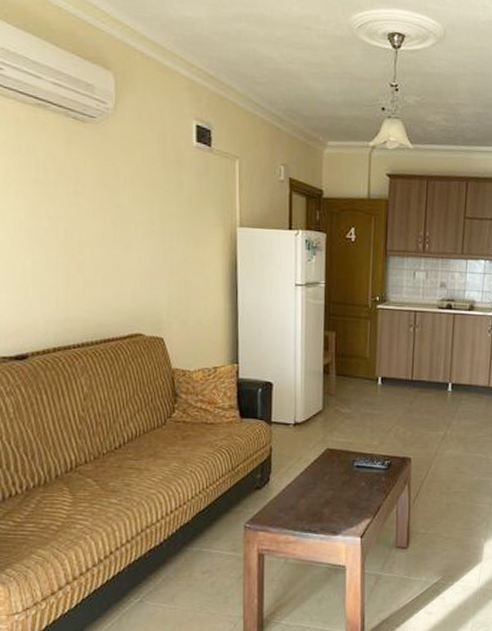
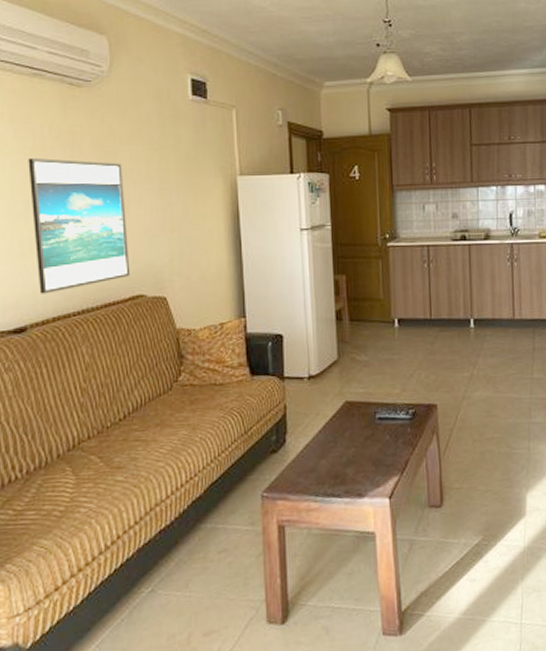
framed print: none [31,190,130,325] -> present [28,158,131,294]

